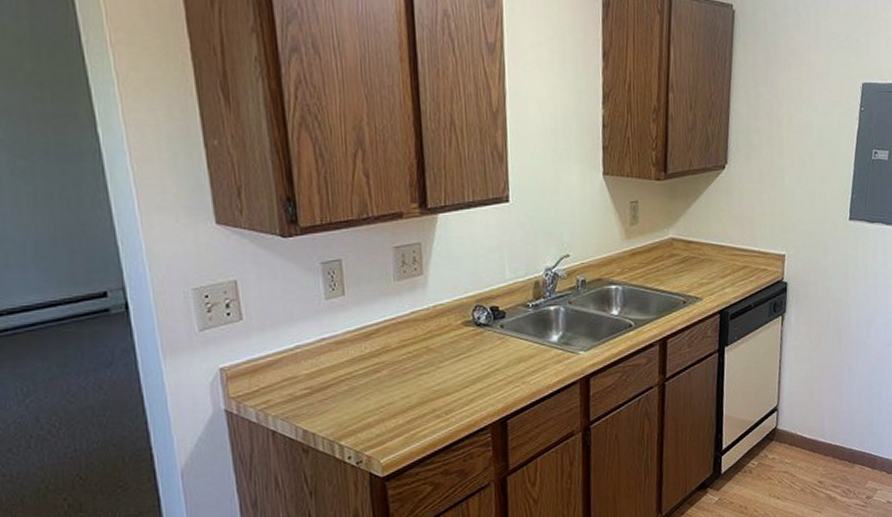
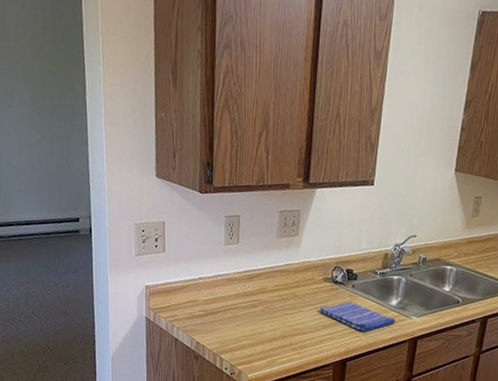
dish towel: none [464,344,560,380] -> present [320,300,396,333]

